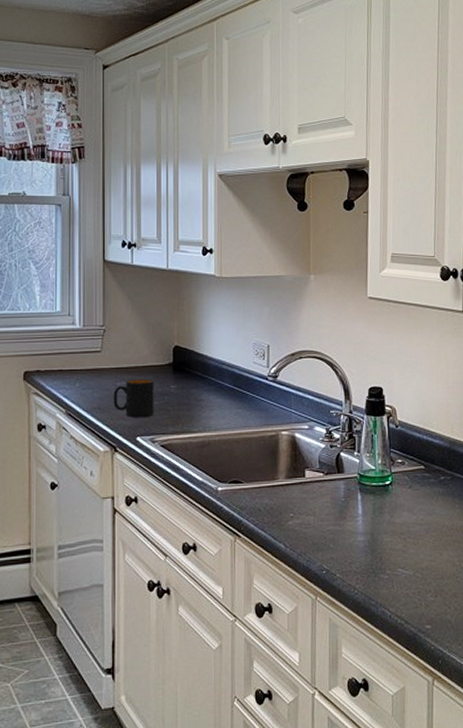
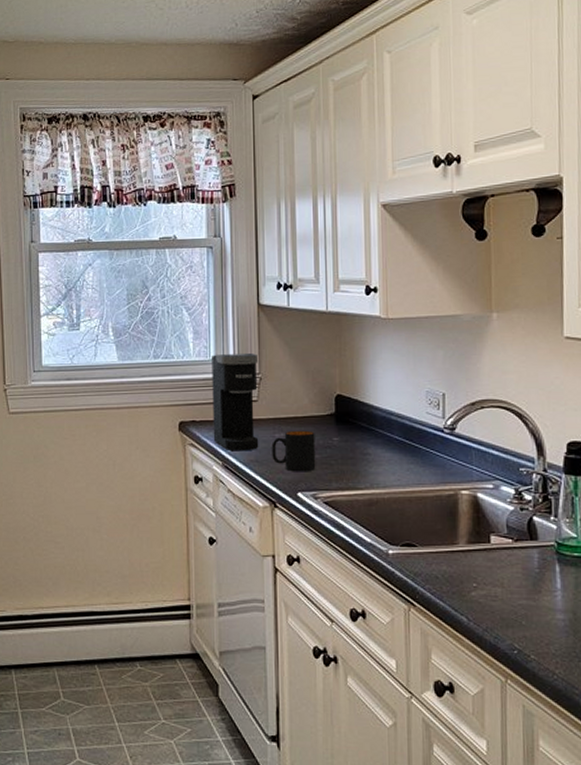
coffee maker: none [57,306,103,400] -> present [212,352,259,452]

